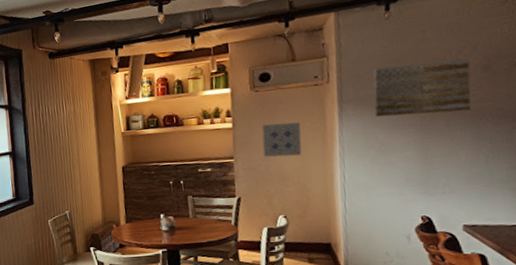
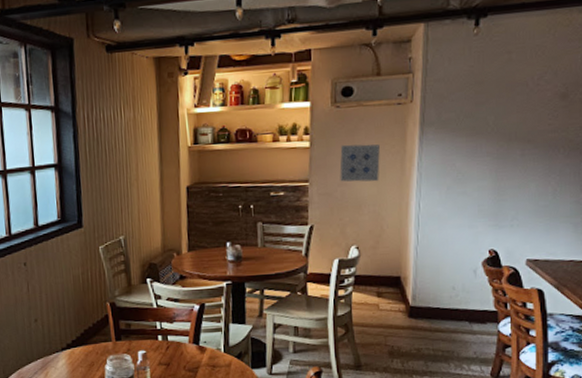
wall art: present [373,58,471,117] -> none [455,84,549,143]

